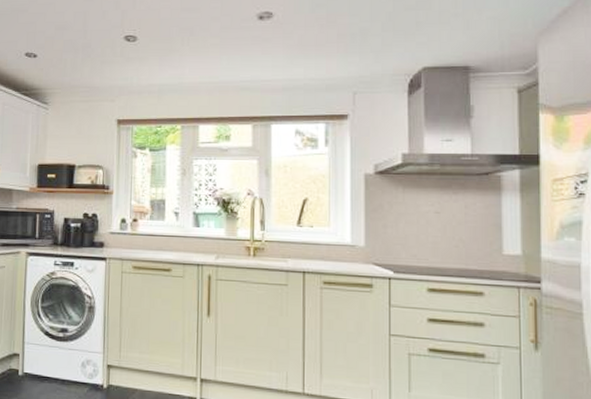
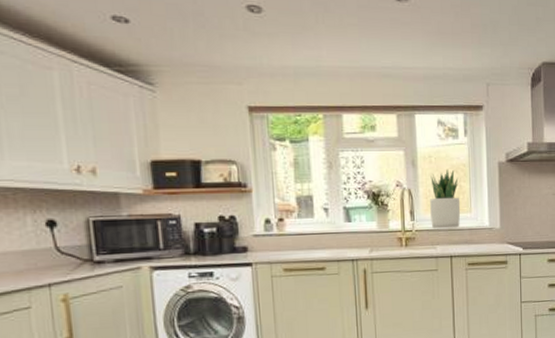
planter: none [283,179,317,242] -> present [430,169,461,229]

